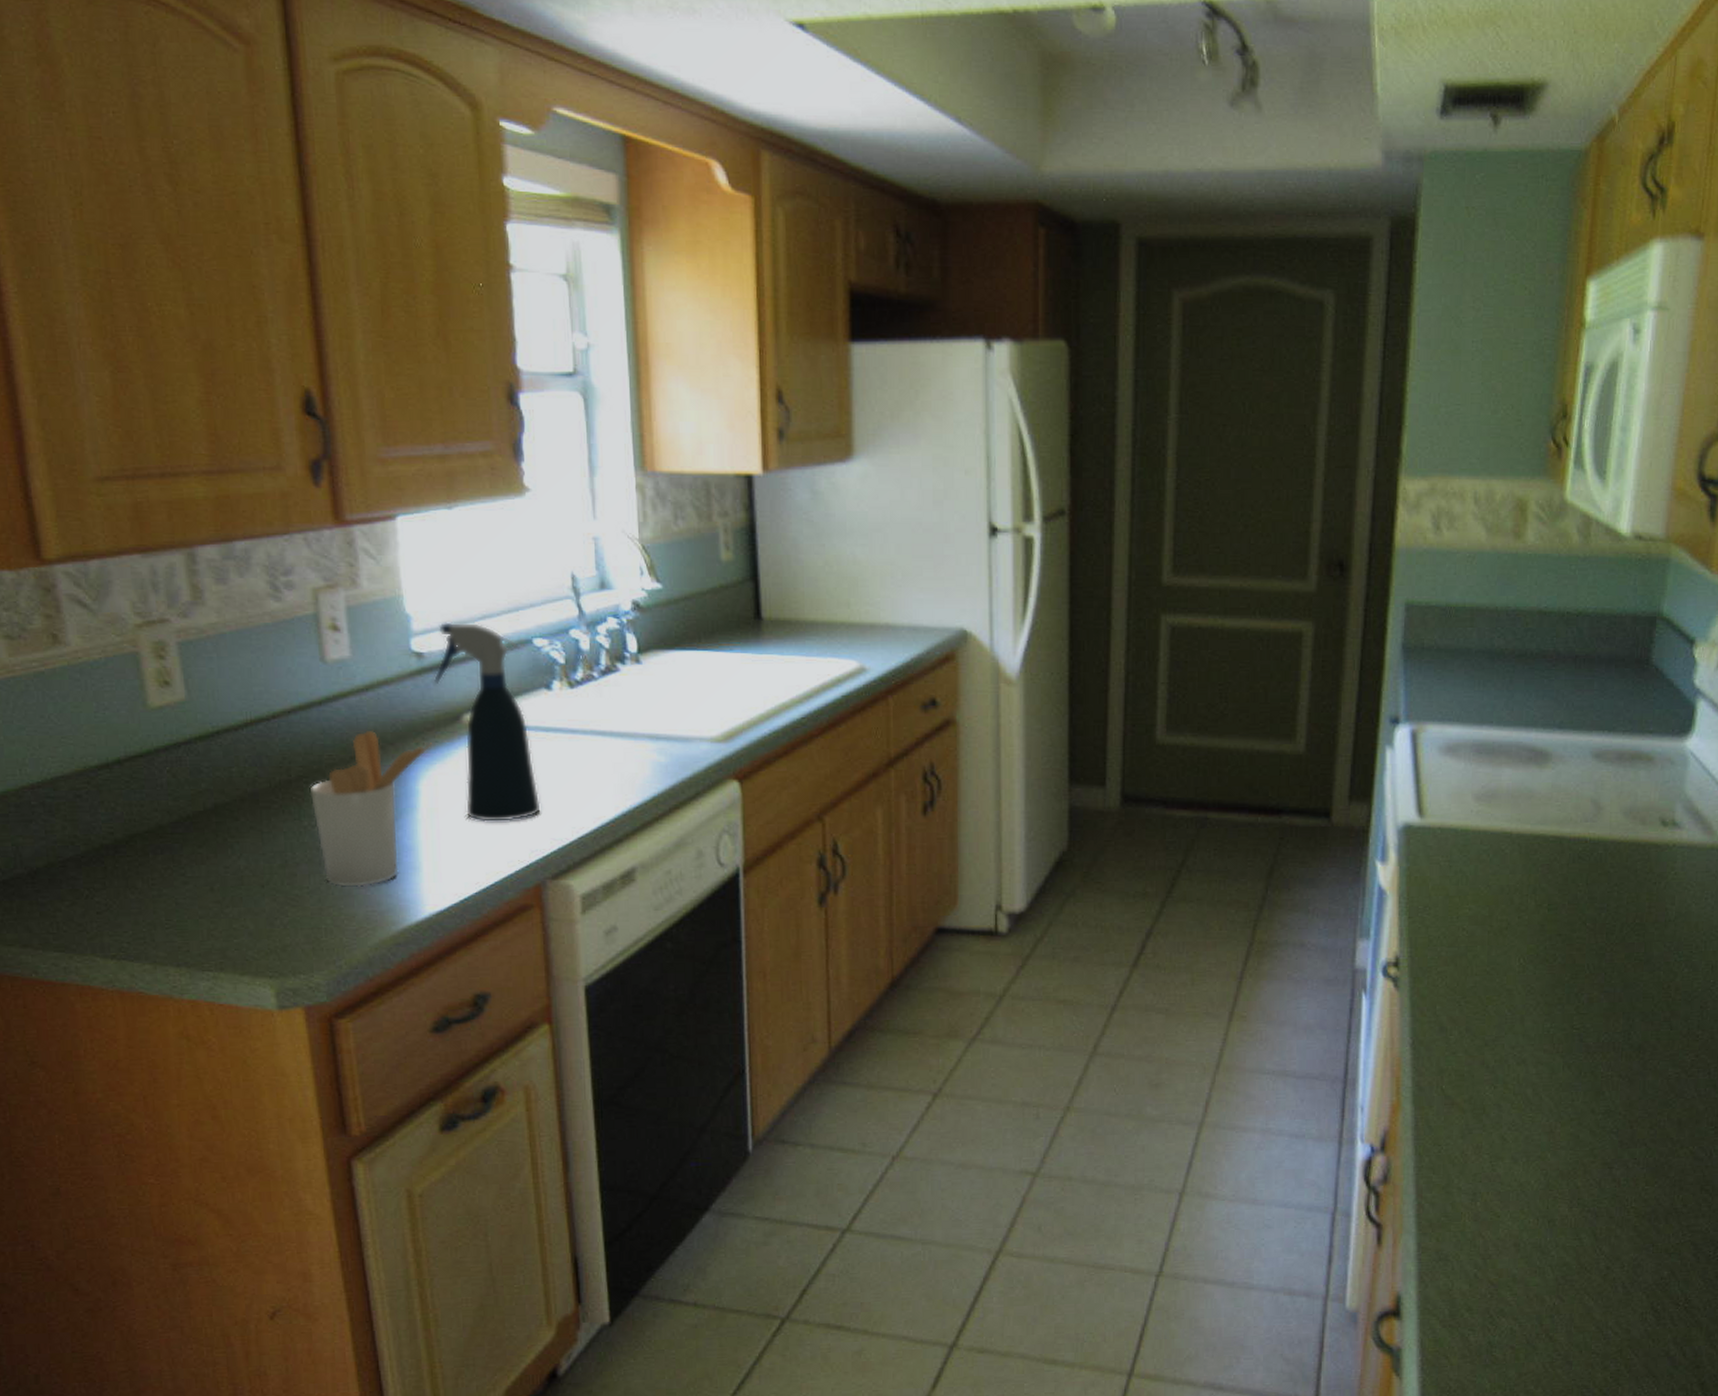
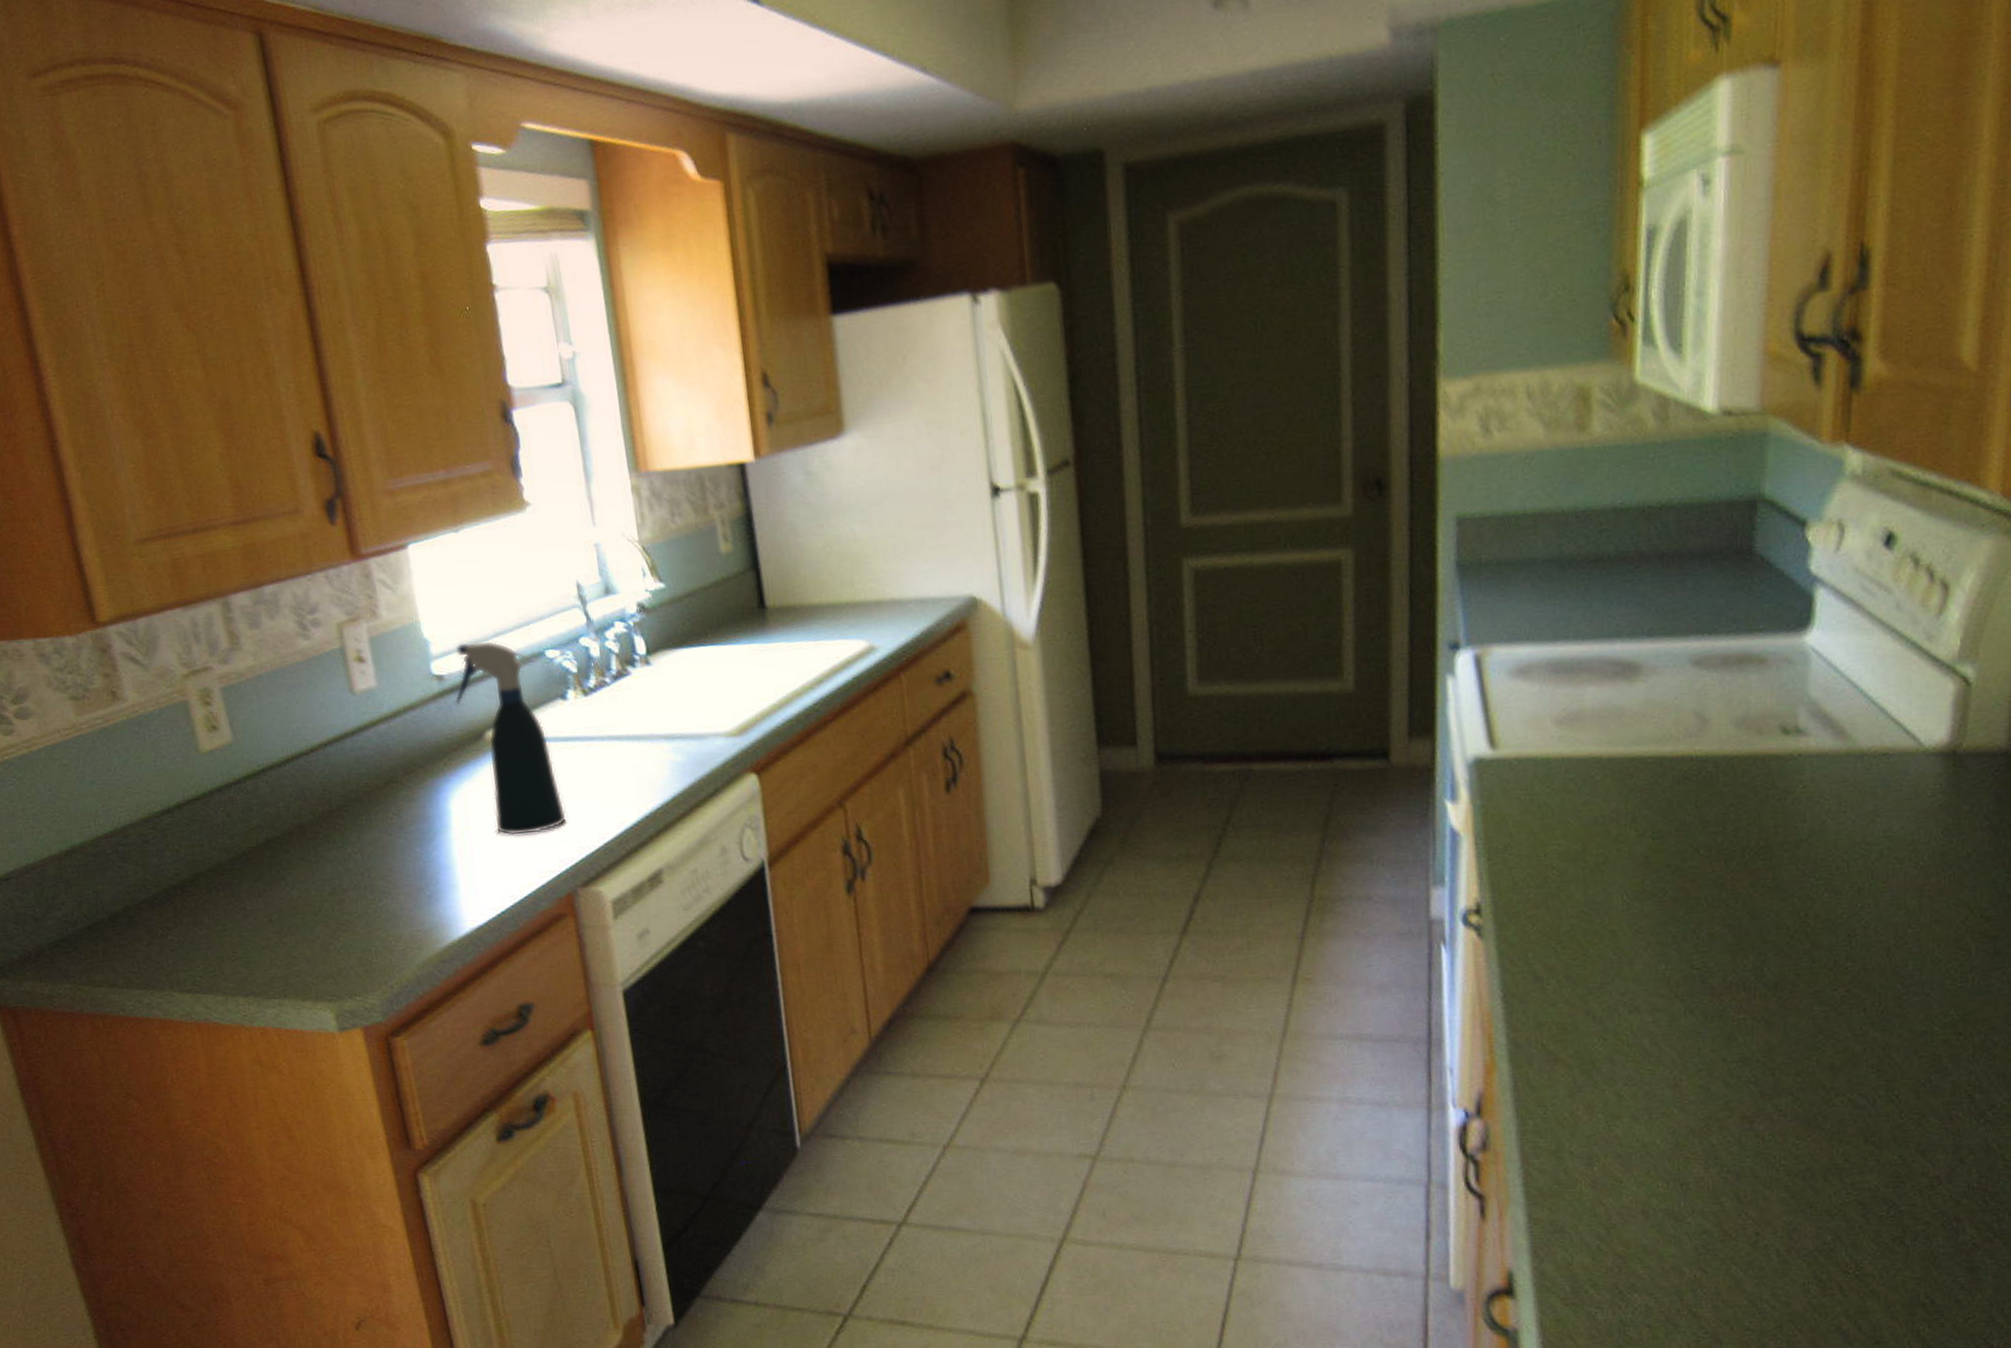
utensil holder: present [309,731,433,887] -> none [350,756,460,909]

